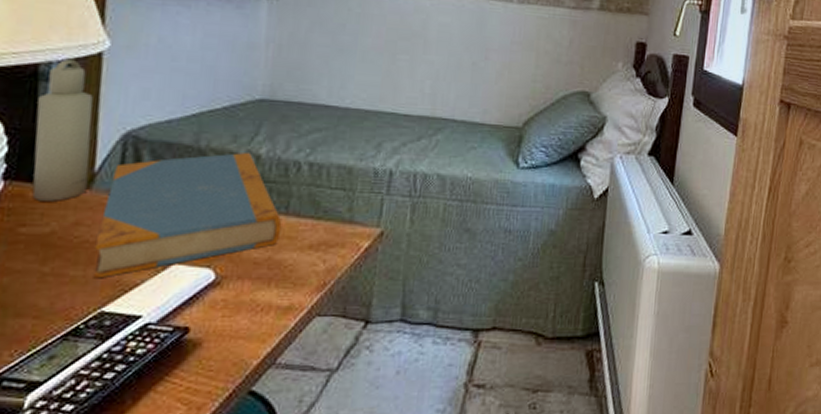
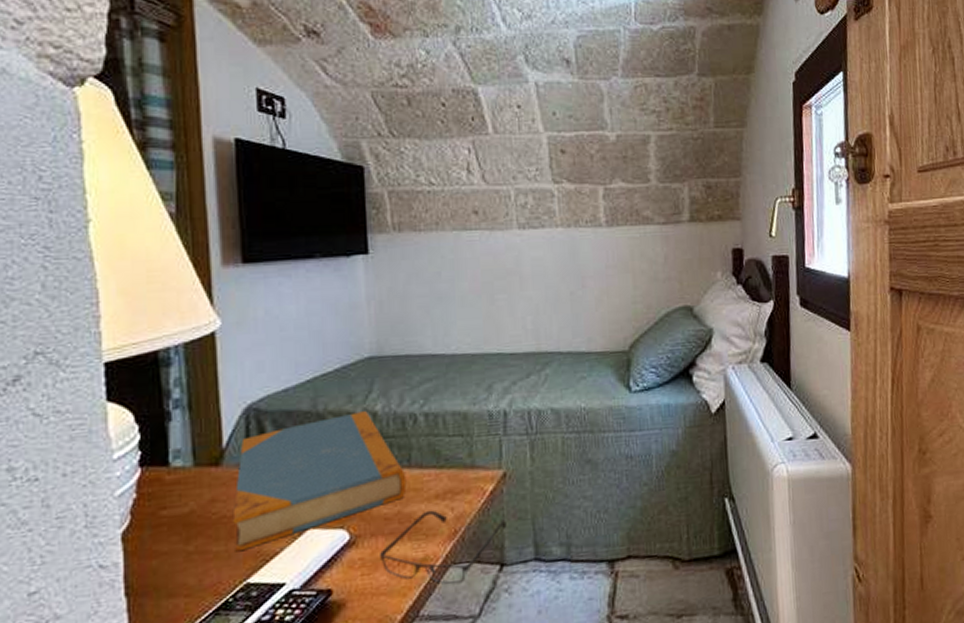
bottle: present [32,60,93,201] -> none [162,343,218,483]
spectacles: none [244,260,377,336] -> present [380,510,507,585]

